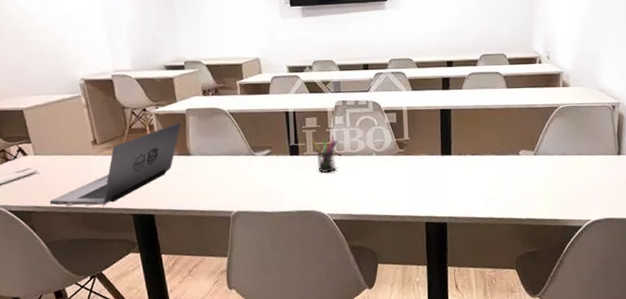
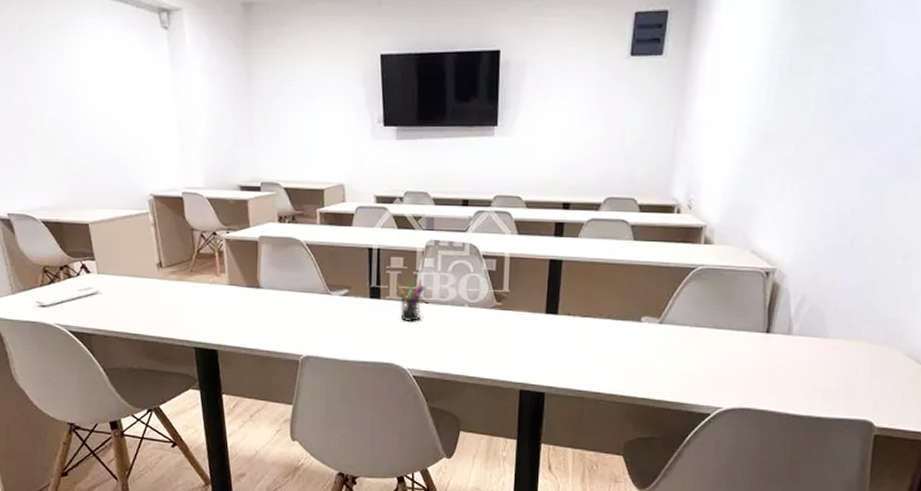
laptop: present [49,122,181,206] -> none [110,250,252,335]

